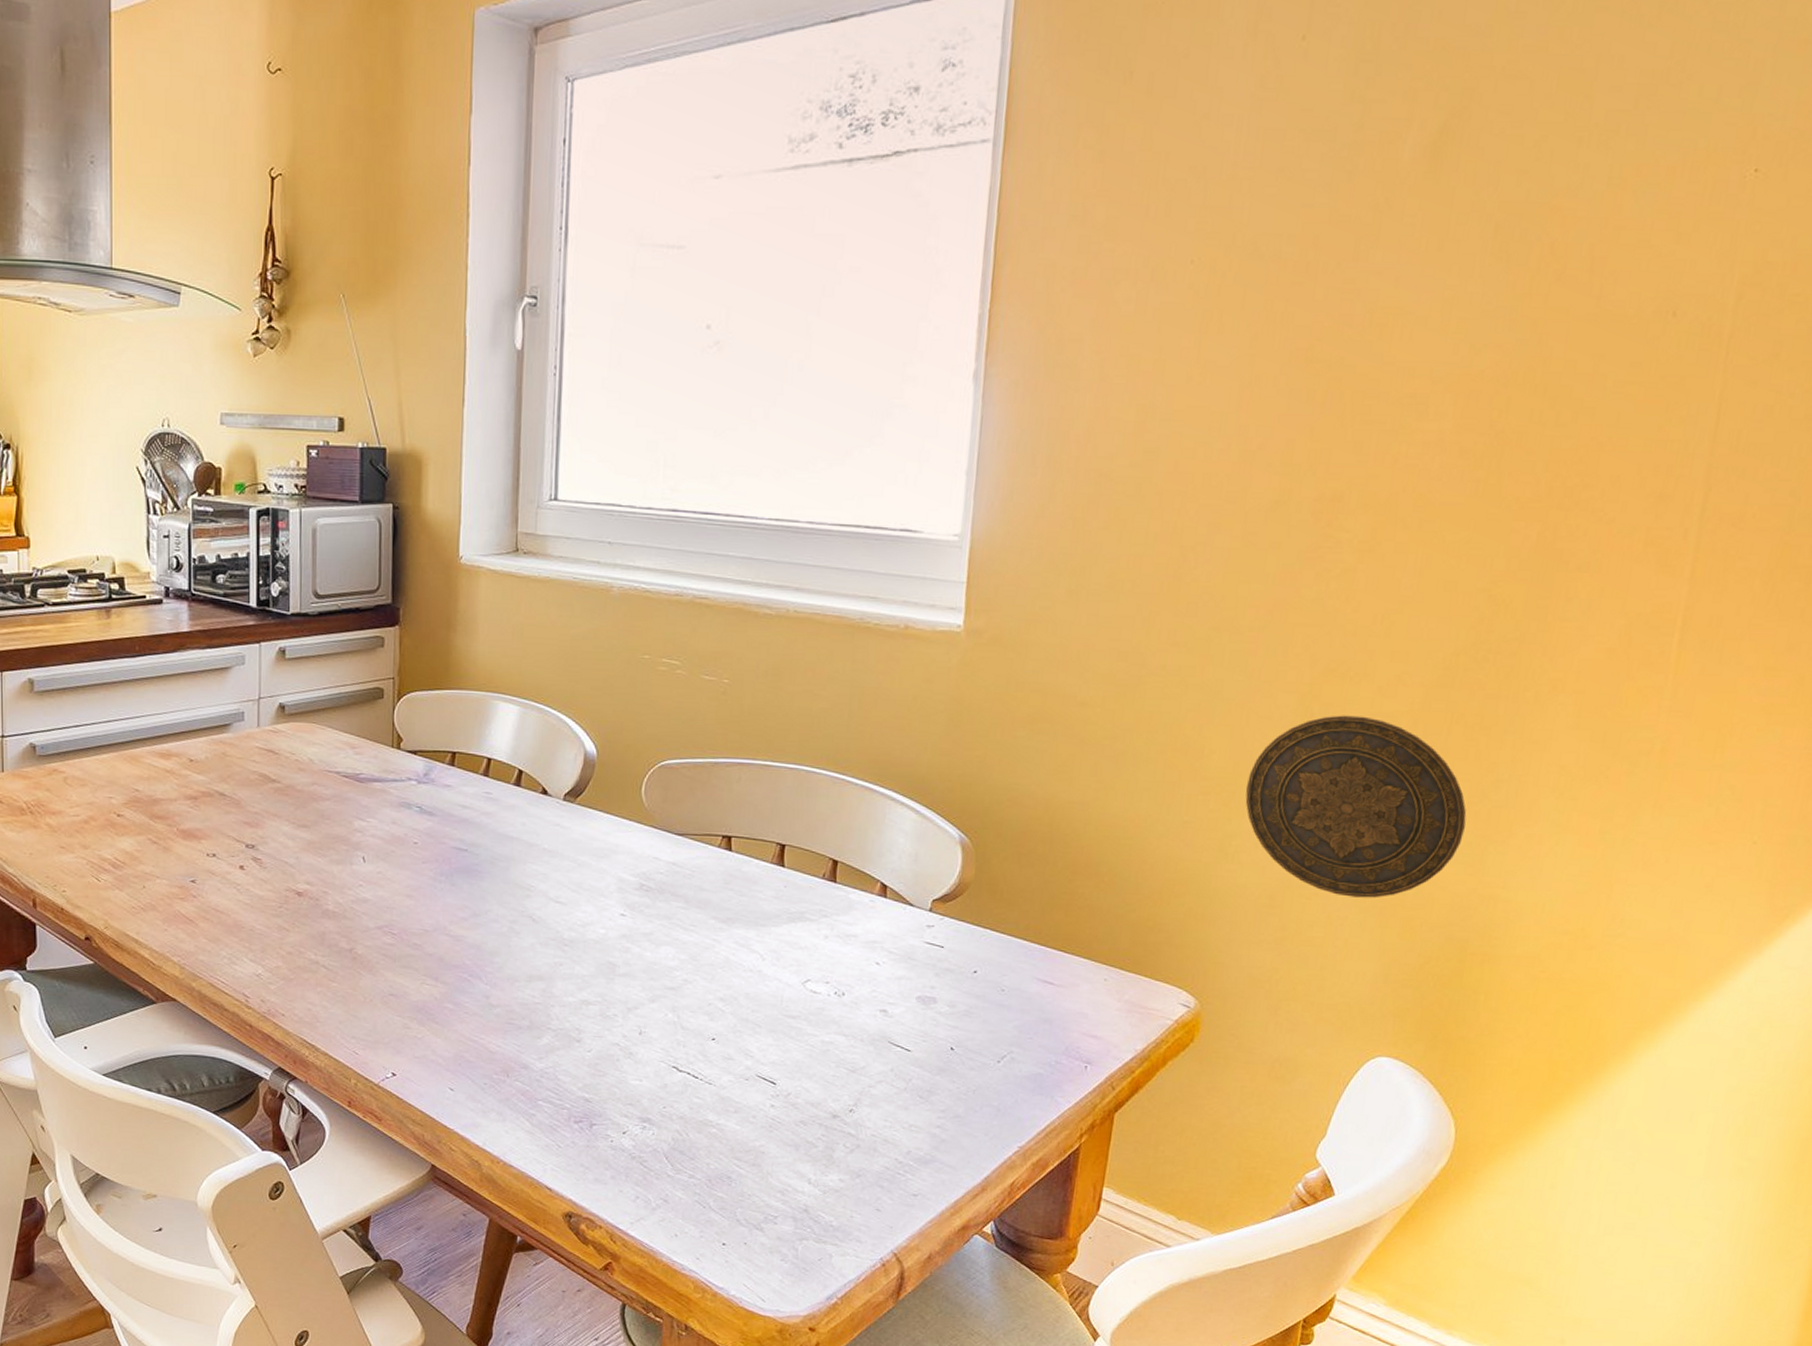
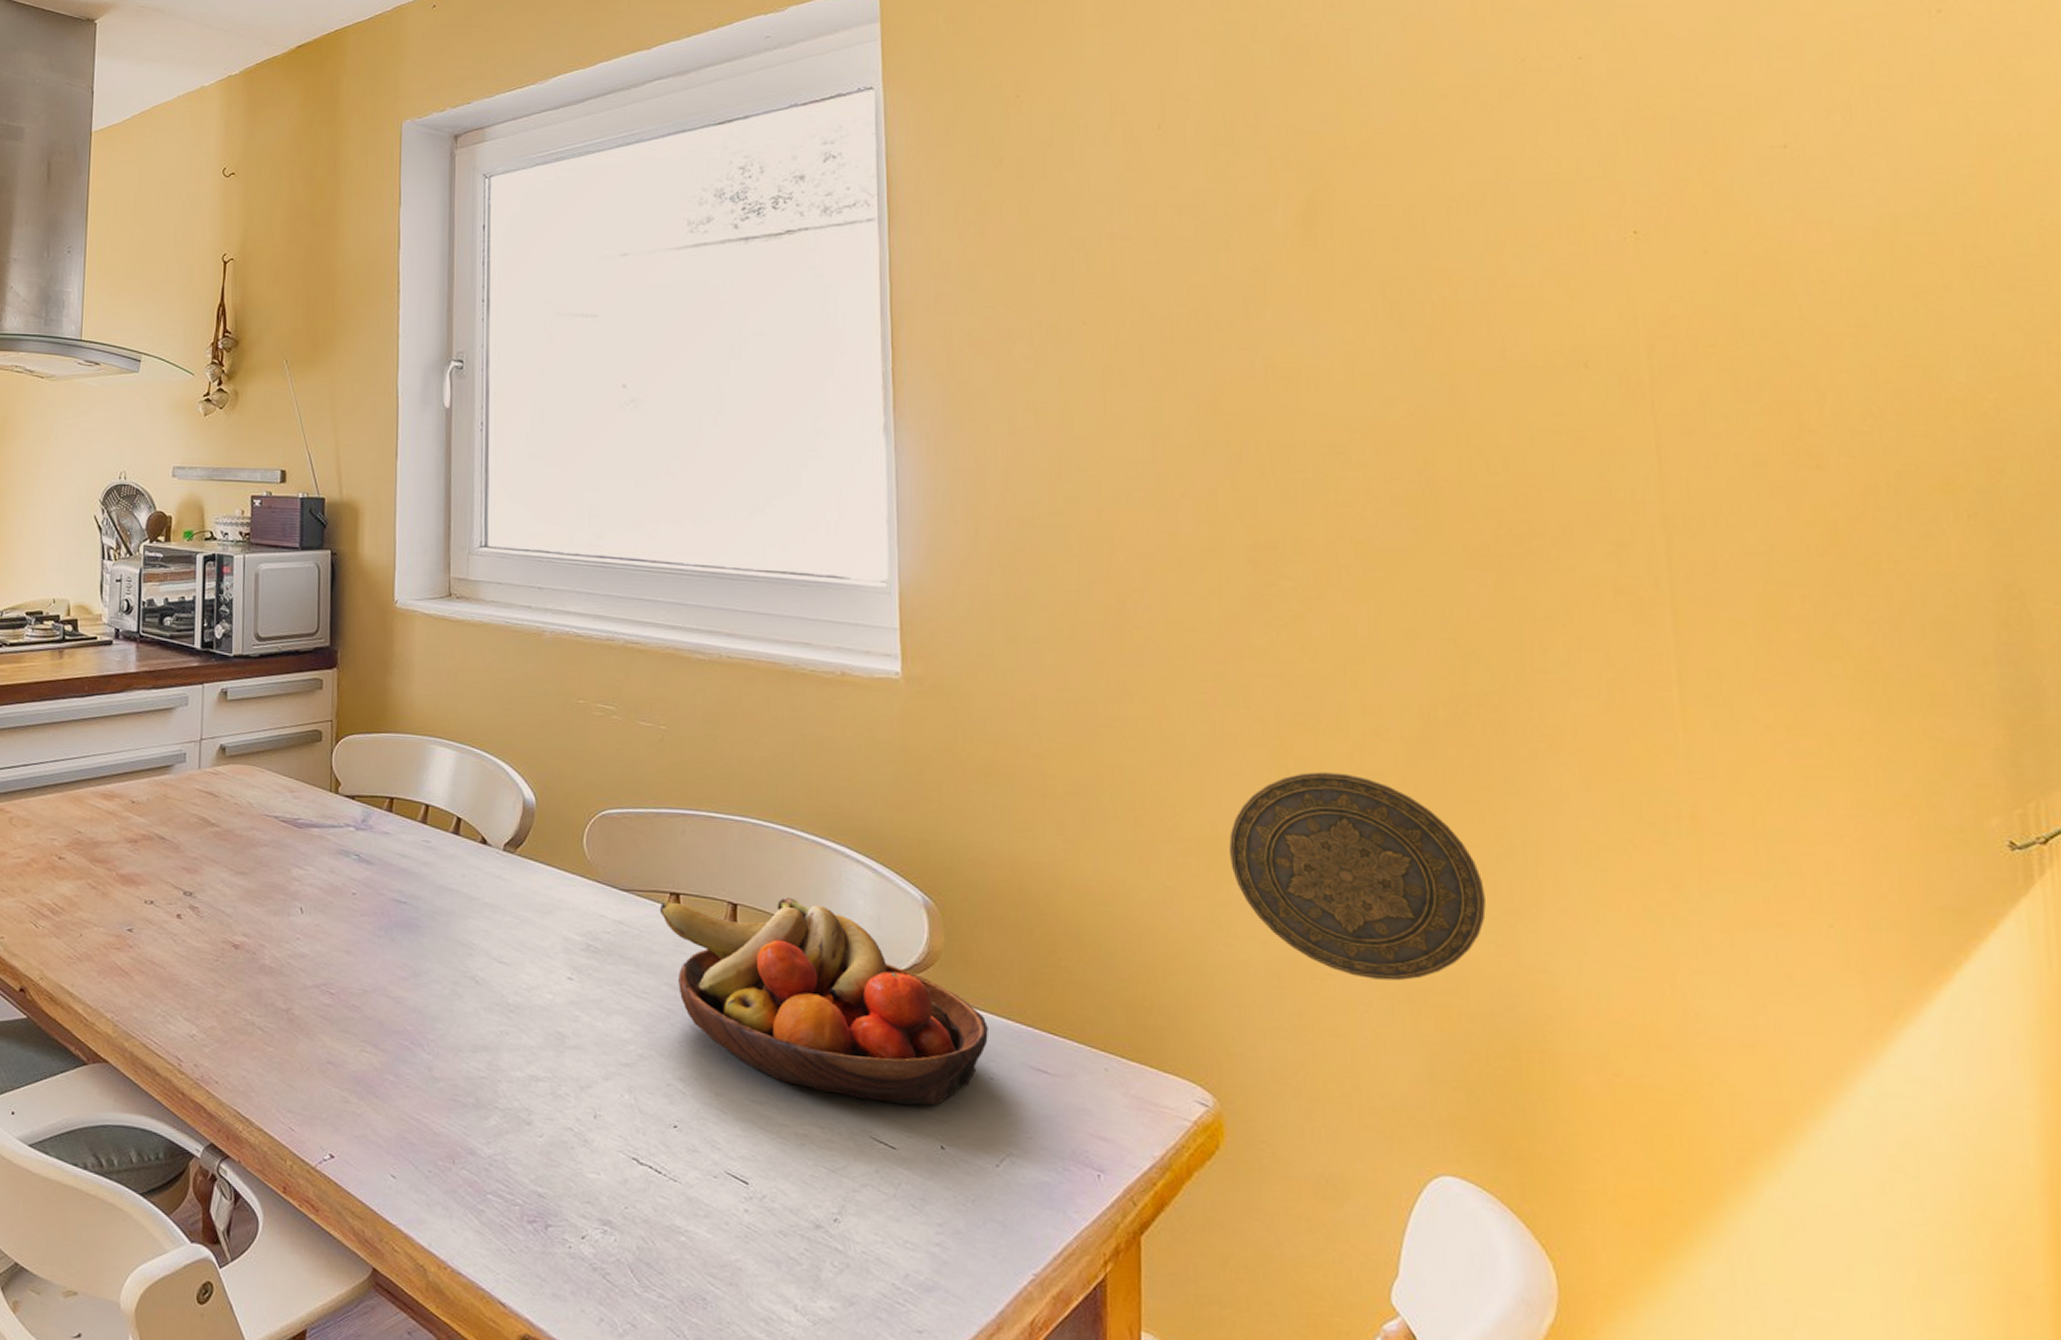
fruit bowl: none [711,838,1005,1015] -> present [659,898,988,1106]

